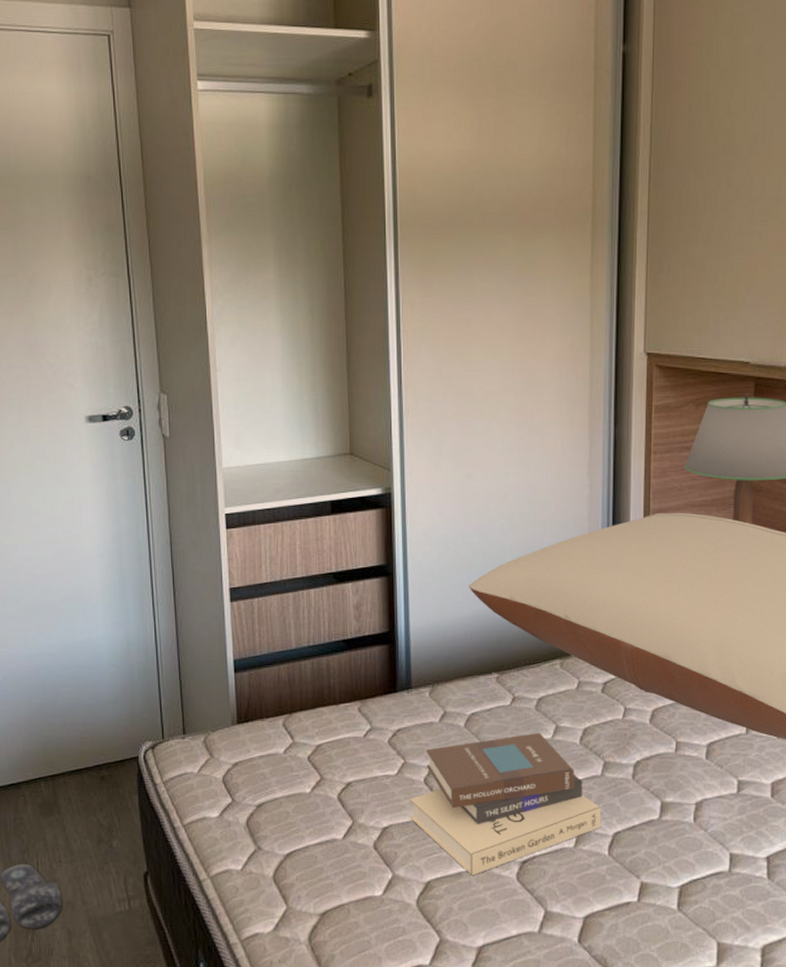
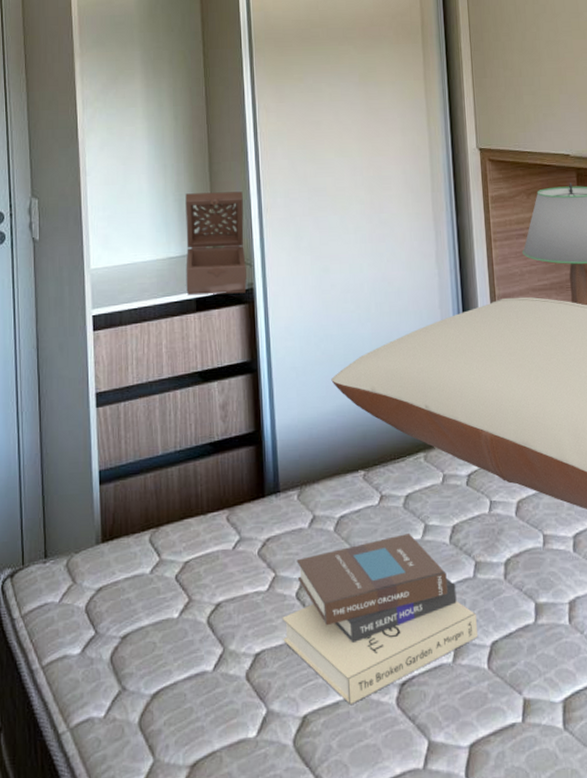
jewelry box: none [321,393,384,498] -> present [185,191,247,296]

